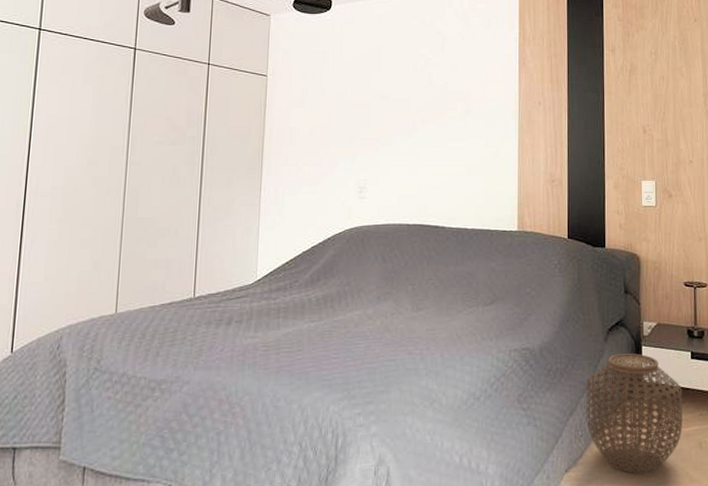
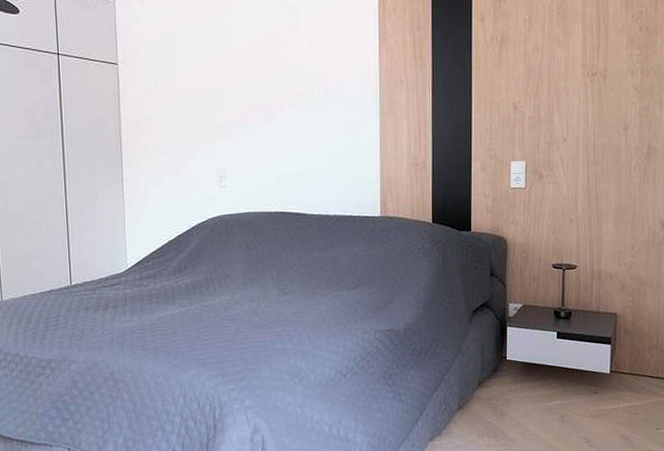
woven basket: present [586,353,683,473] -> none [450,334,547,442]

